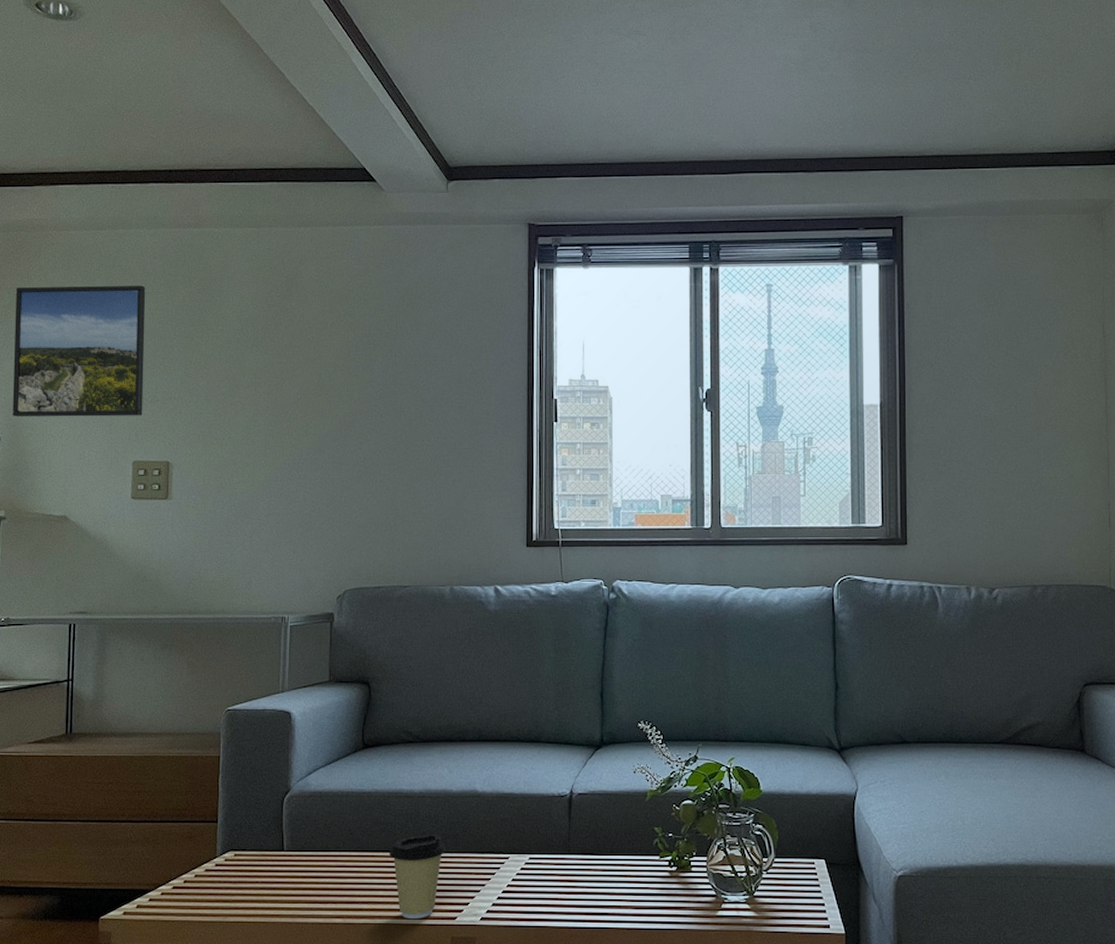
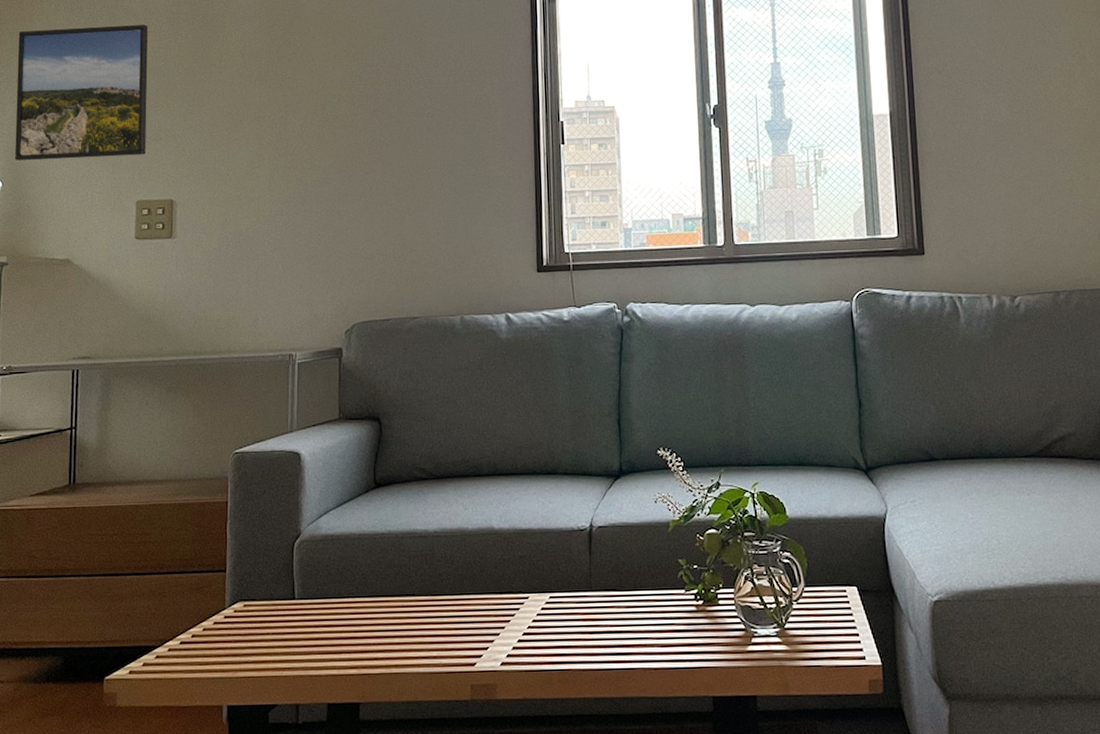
coffee cup: present [388,834,446,918] -> none [403,575,463,666]

